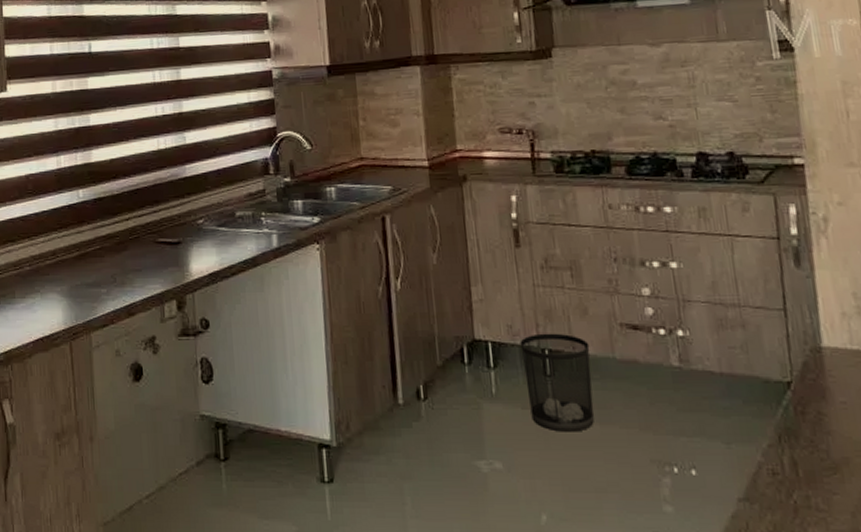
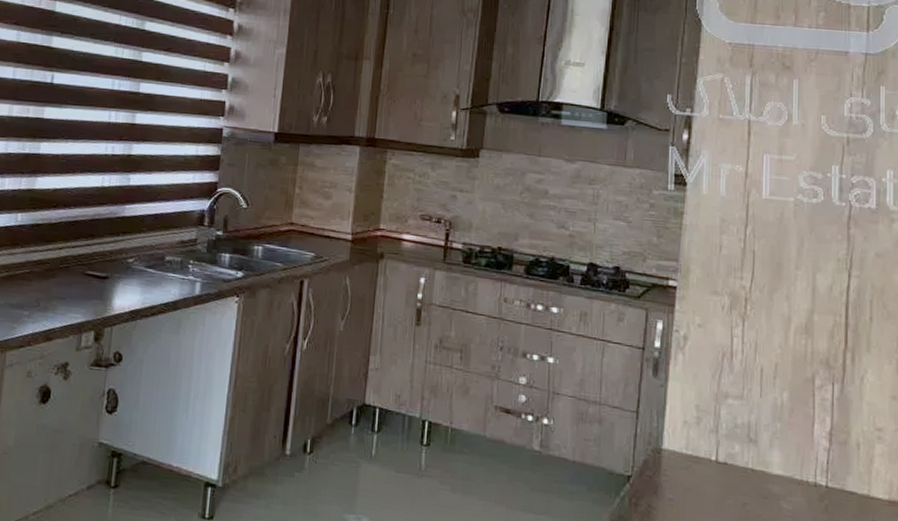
waste bin: present [520,333,594,432] -> none [403,406,465,499]

